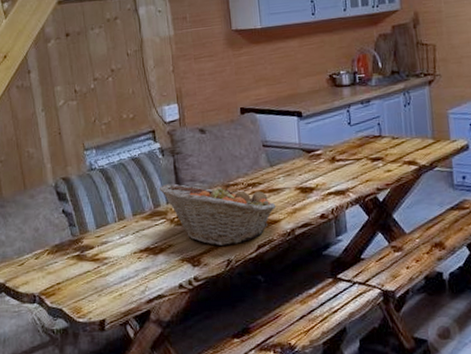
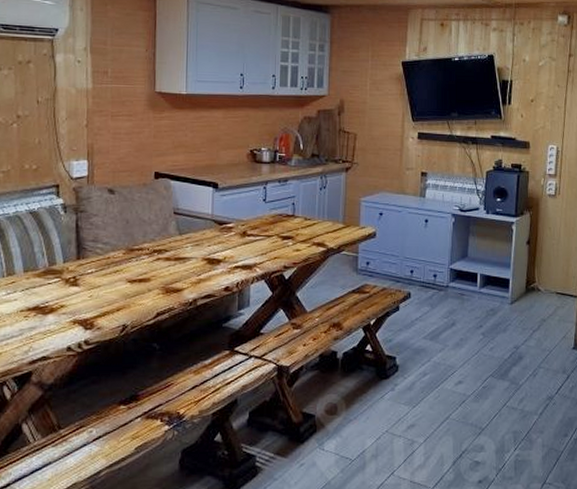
fruit basket: present [158,182,277,246] -> none [56,242,181,311]

